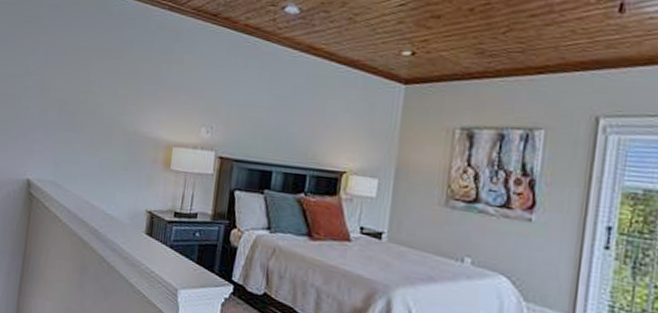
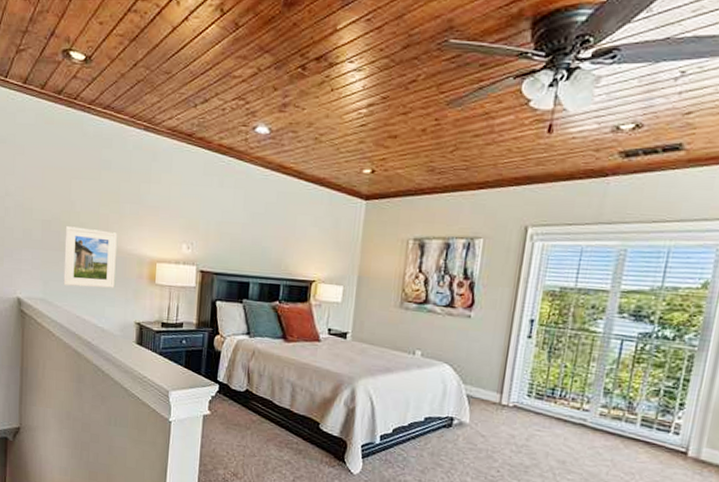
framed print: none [75,106,134,173] -> present [63,226,117,288]

